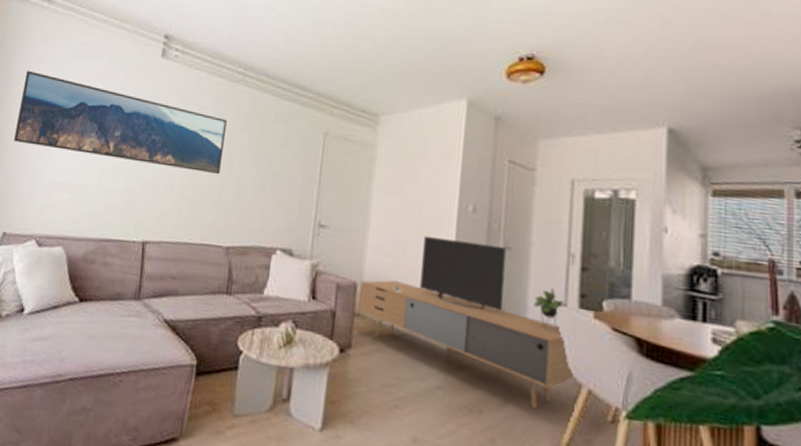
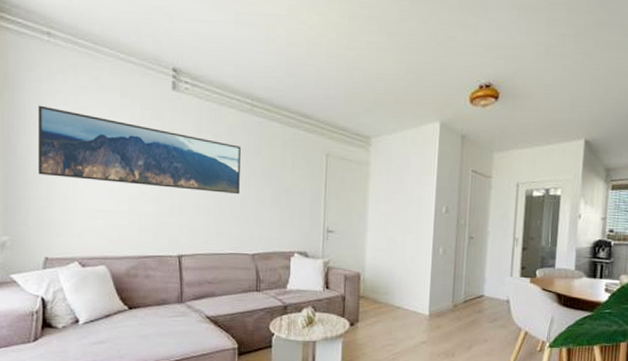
media console: present [358,235,574,408] -> none [362,233,516,348]

